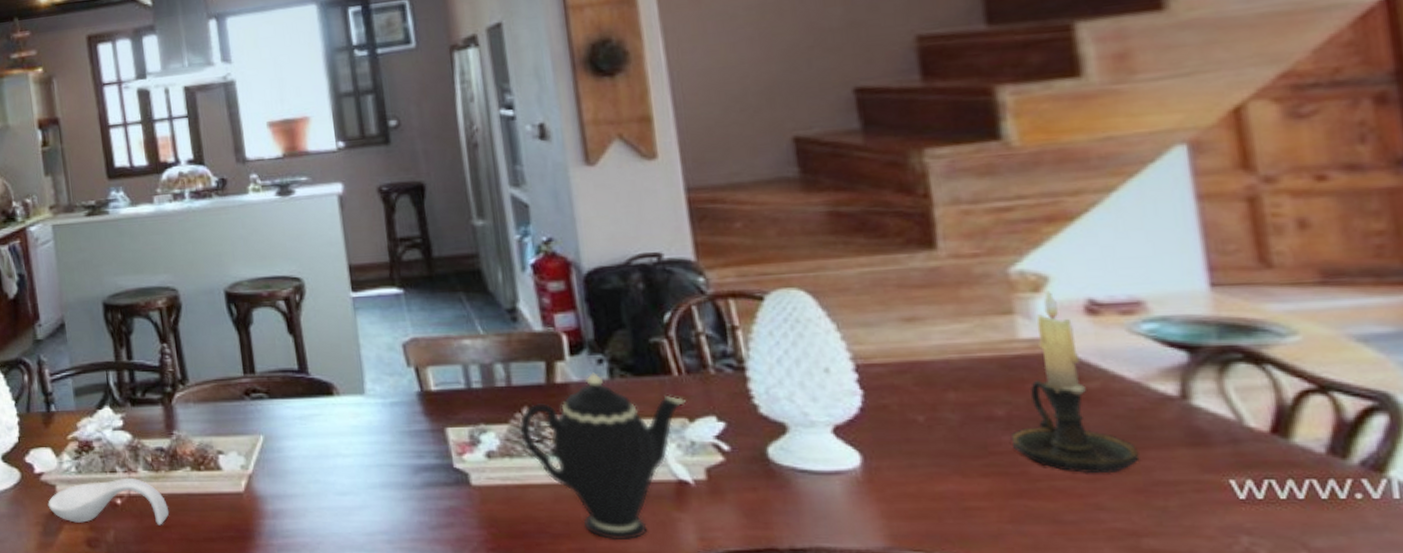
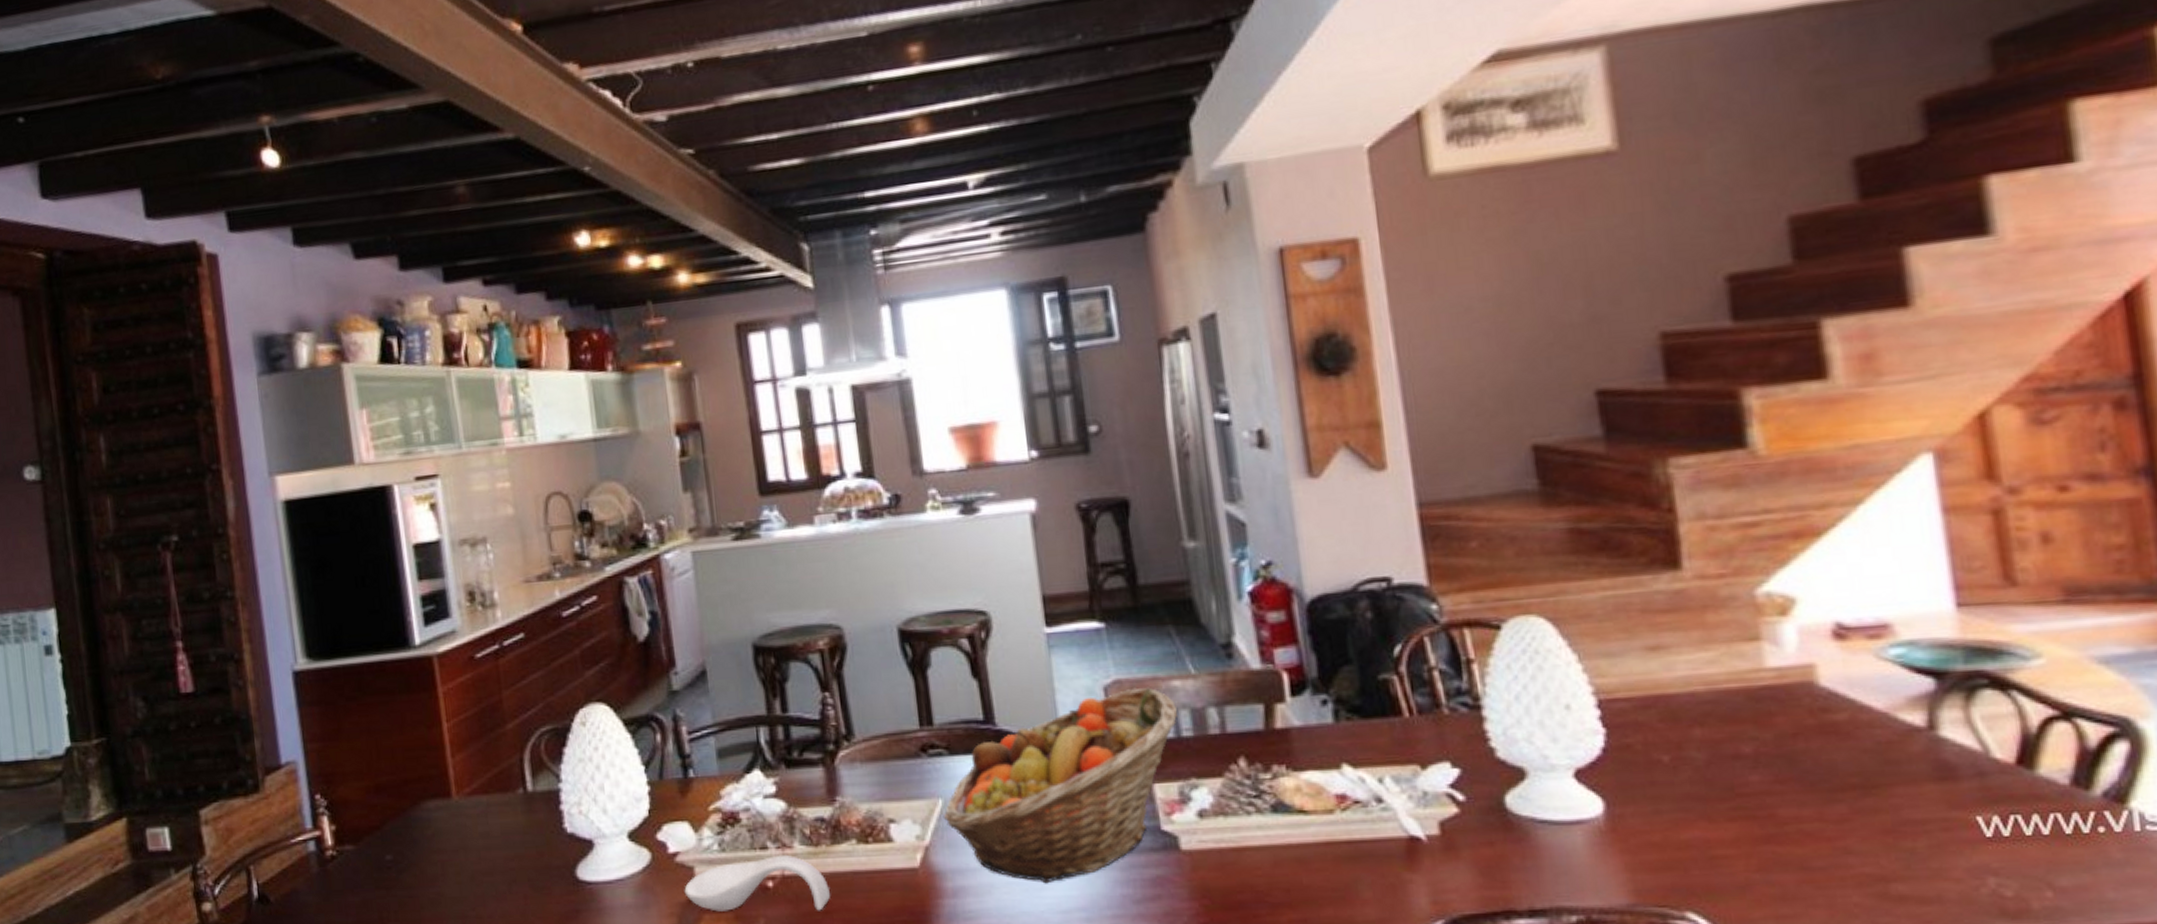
fruit basket: none [263,344,468,510] -> present [943,687,1177,884]
teapot: present [519,372,686,541] -> none [1235,715,1418,908]
candle holder: present [1010,291,1140,473] -> none [1757,614,1888,814]

